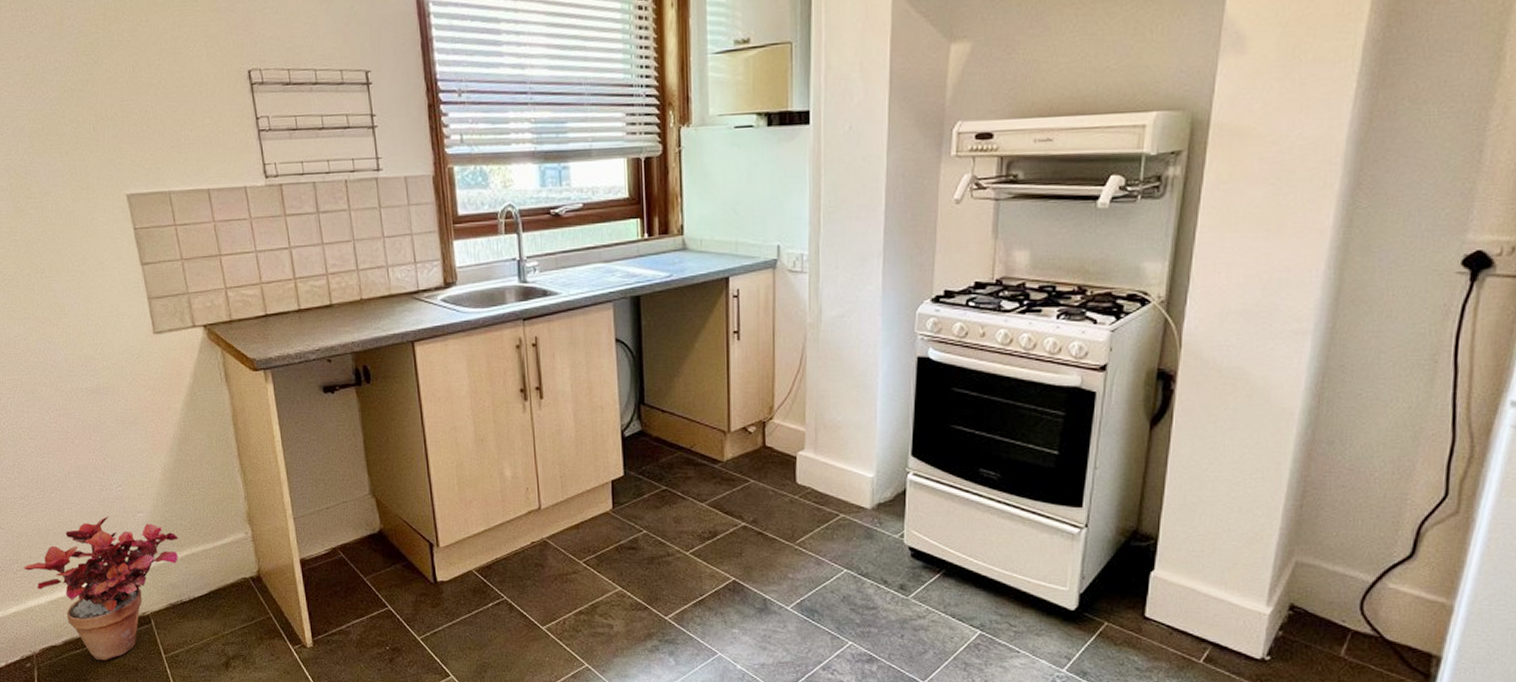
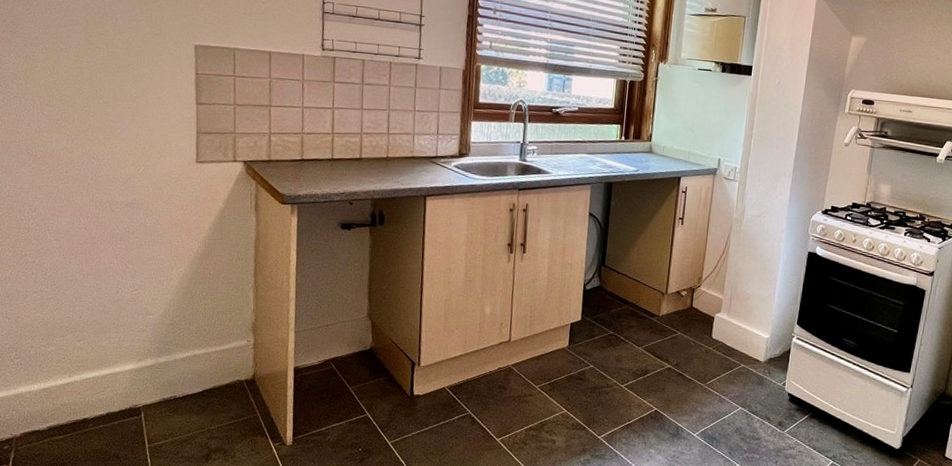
potted plant: present [23,516,180,660] -> none [21,315,185,447]

